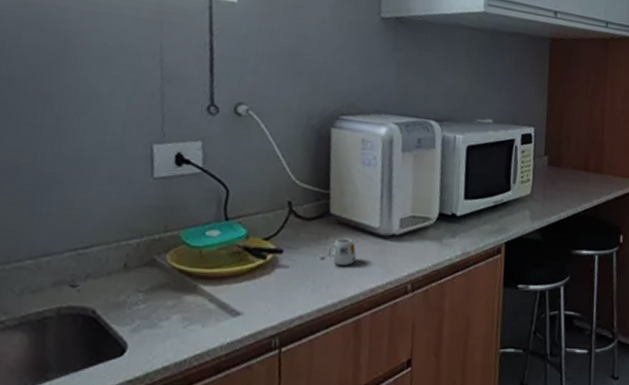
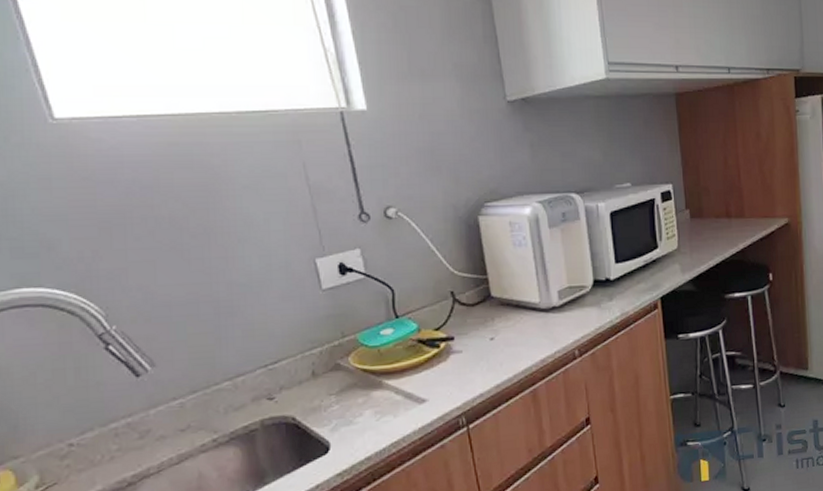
mug: present [327,237,356,265] -> none [495,316,523,343]

